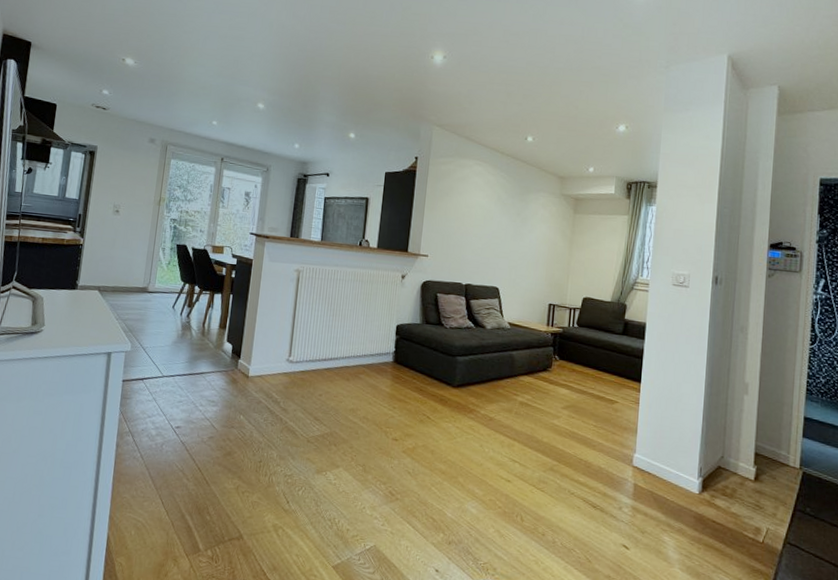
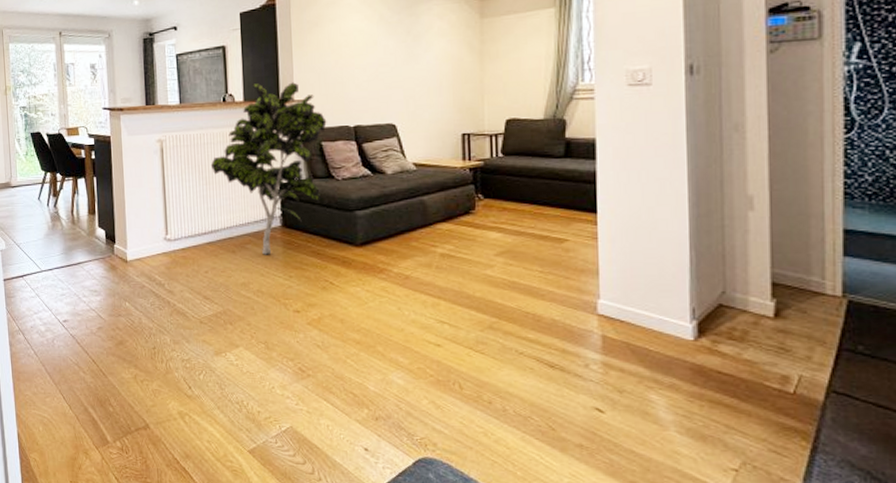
indoor plant: none [339,233,444,386] -> present [210,82,327,255]

